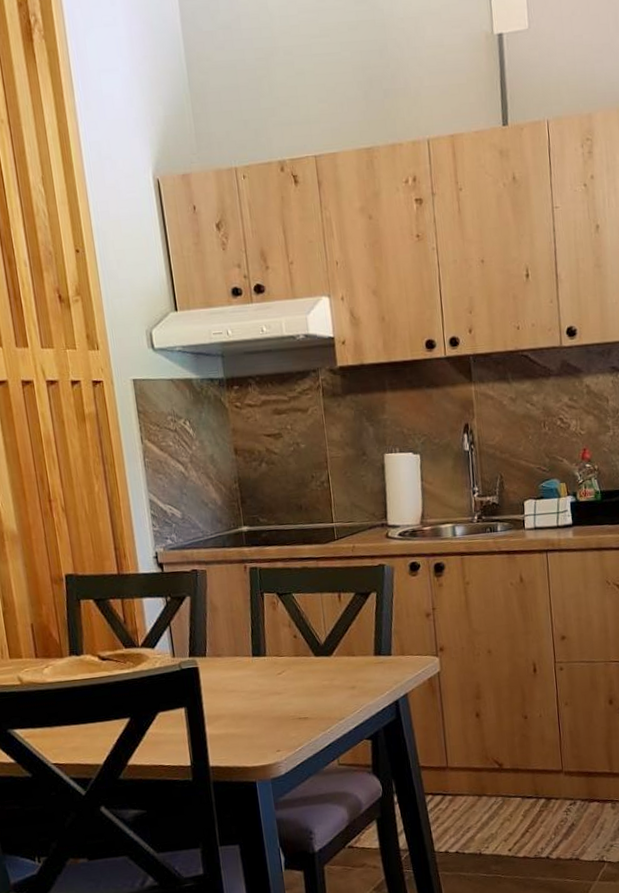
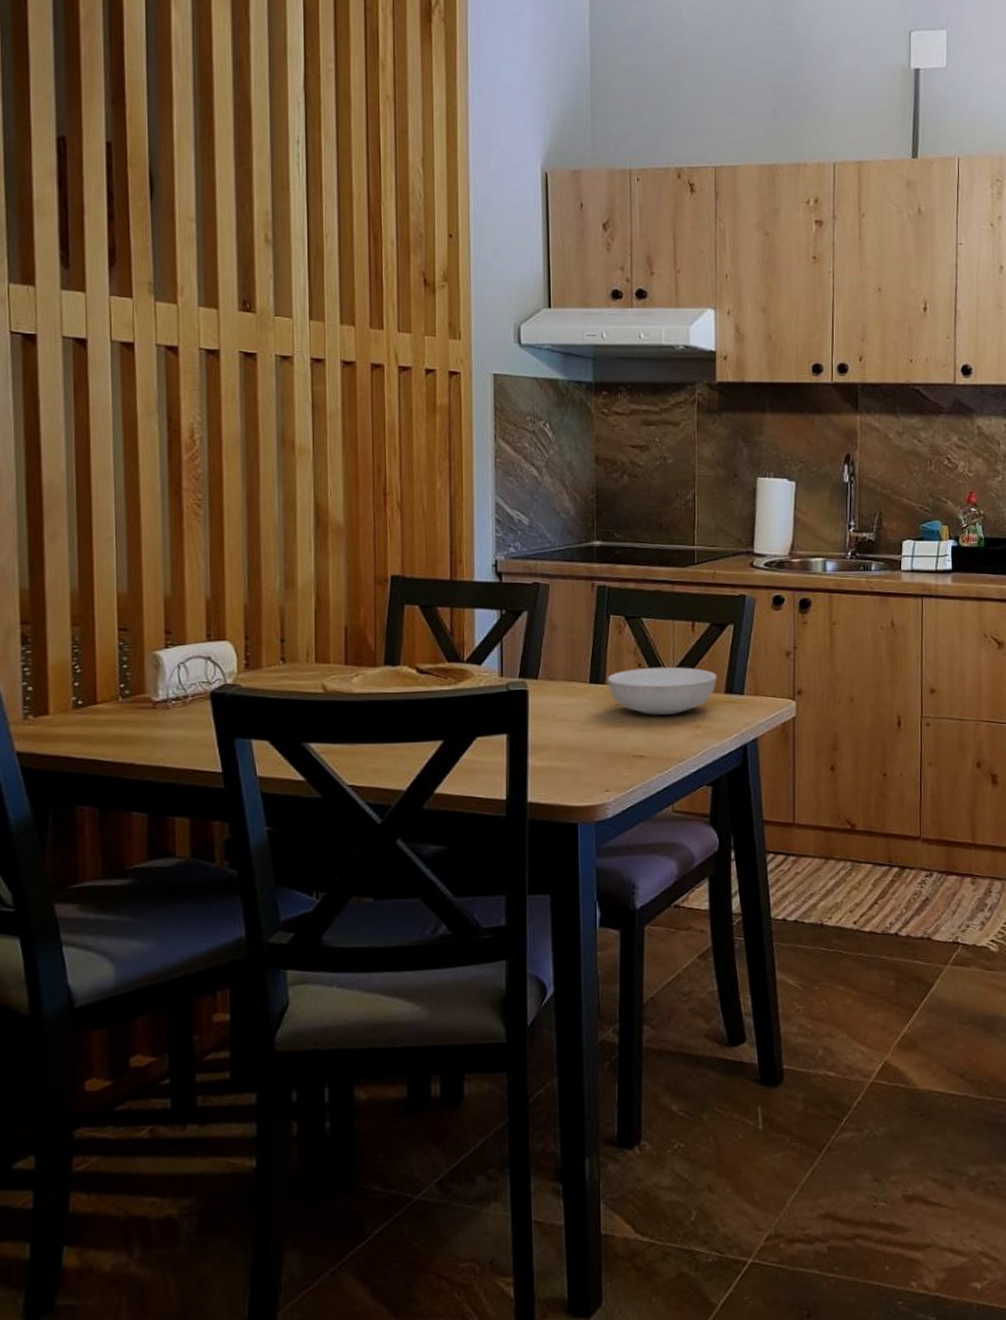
serving bowl: none [268,635,366,681] -> present [608,667,717,715]

